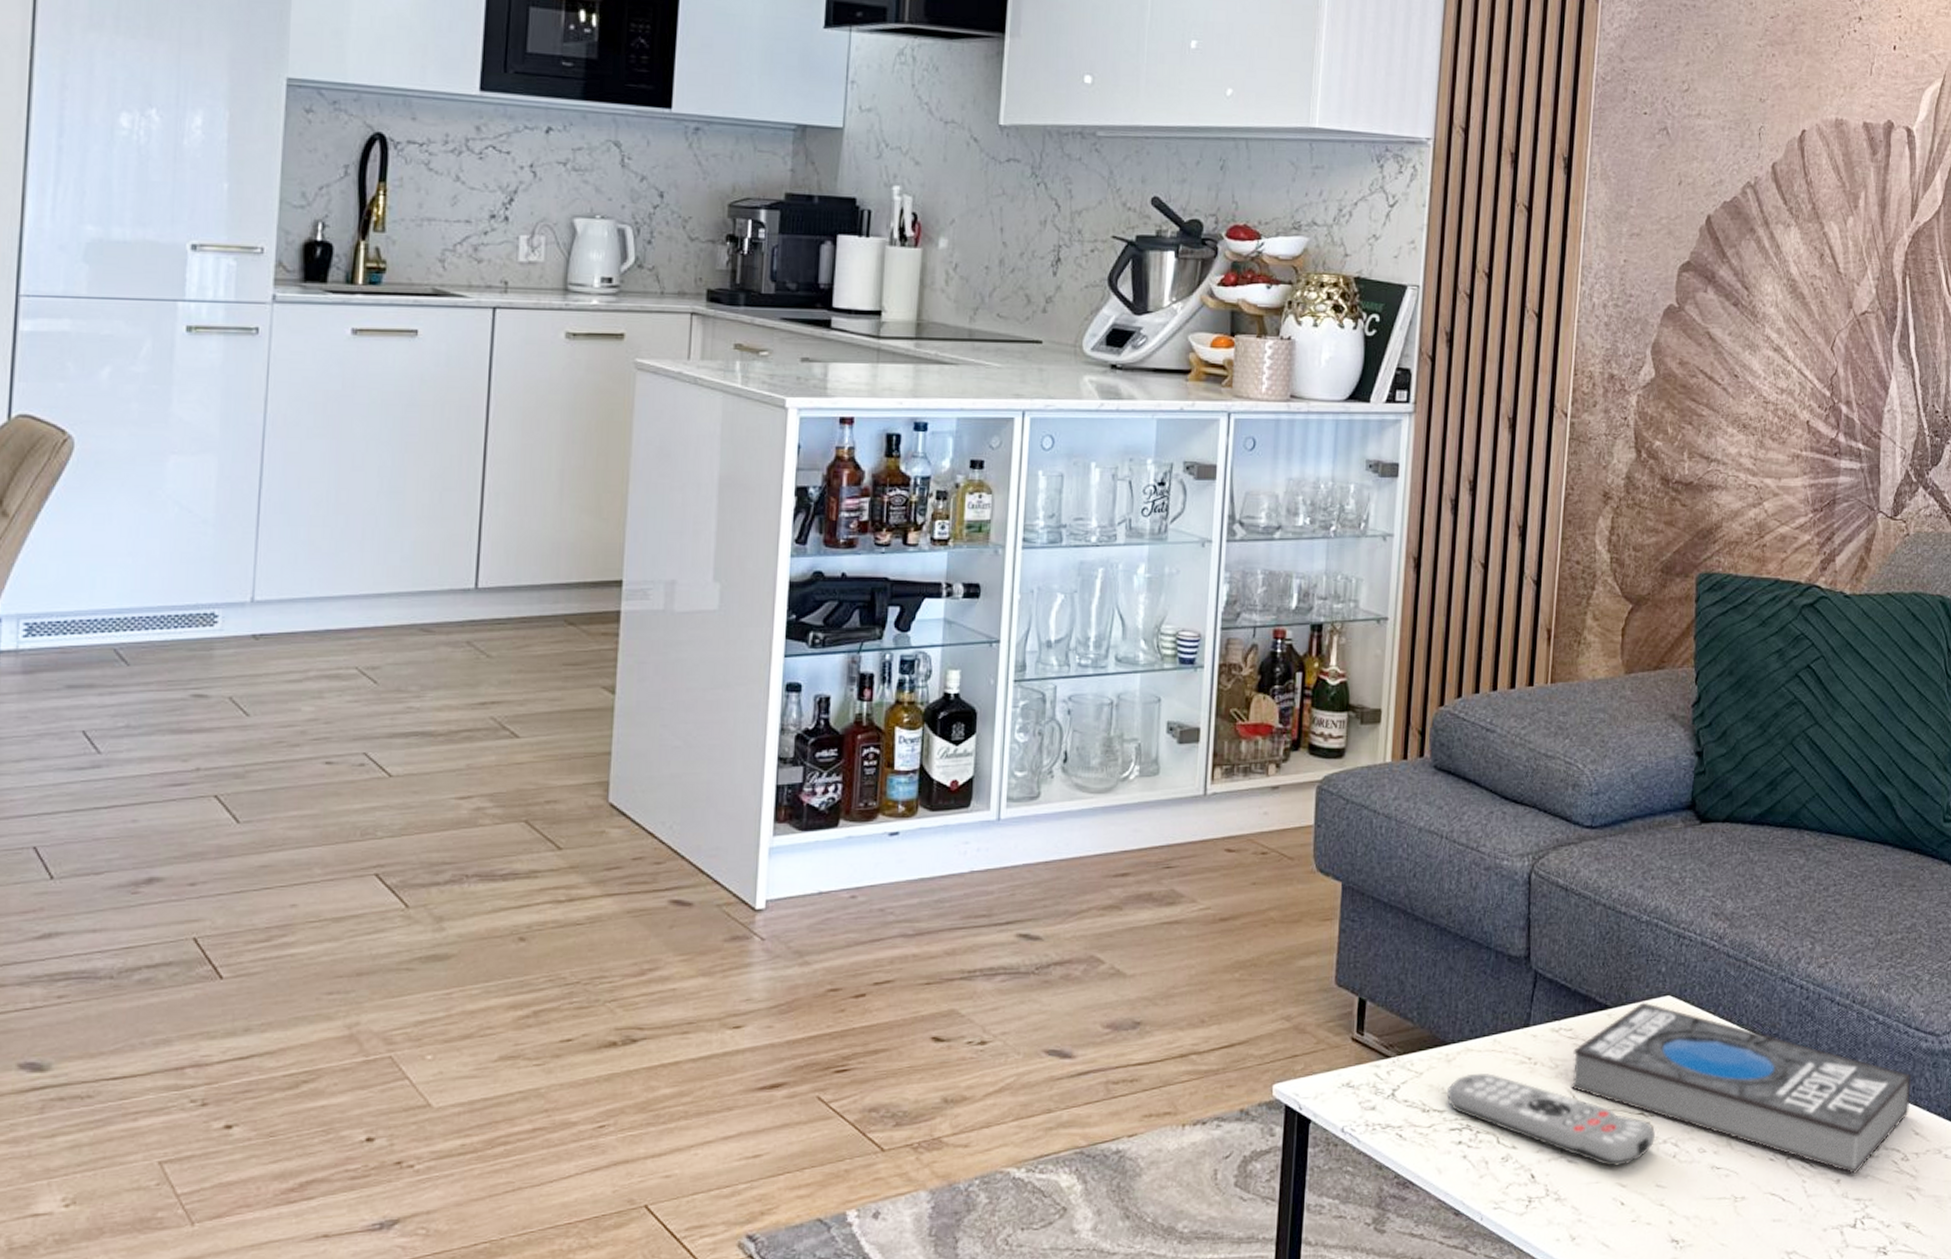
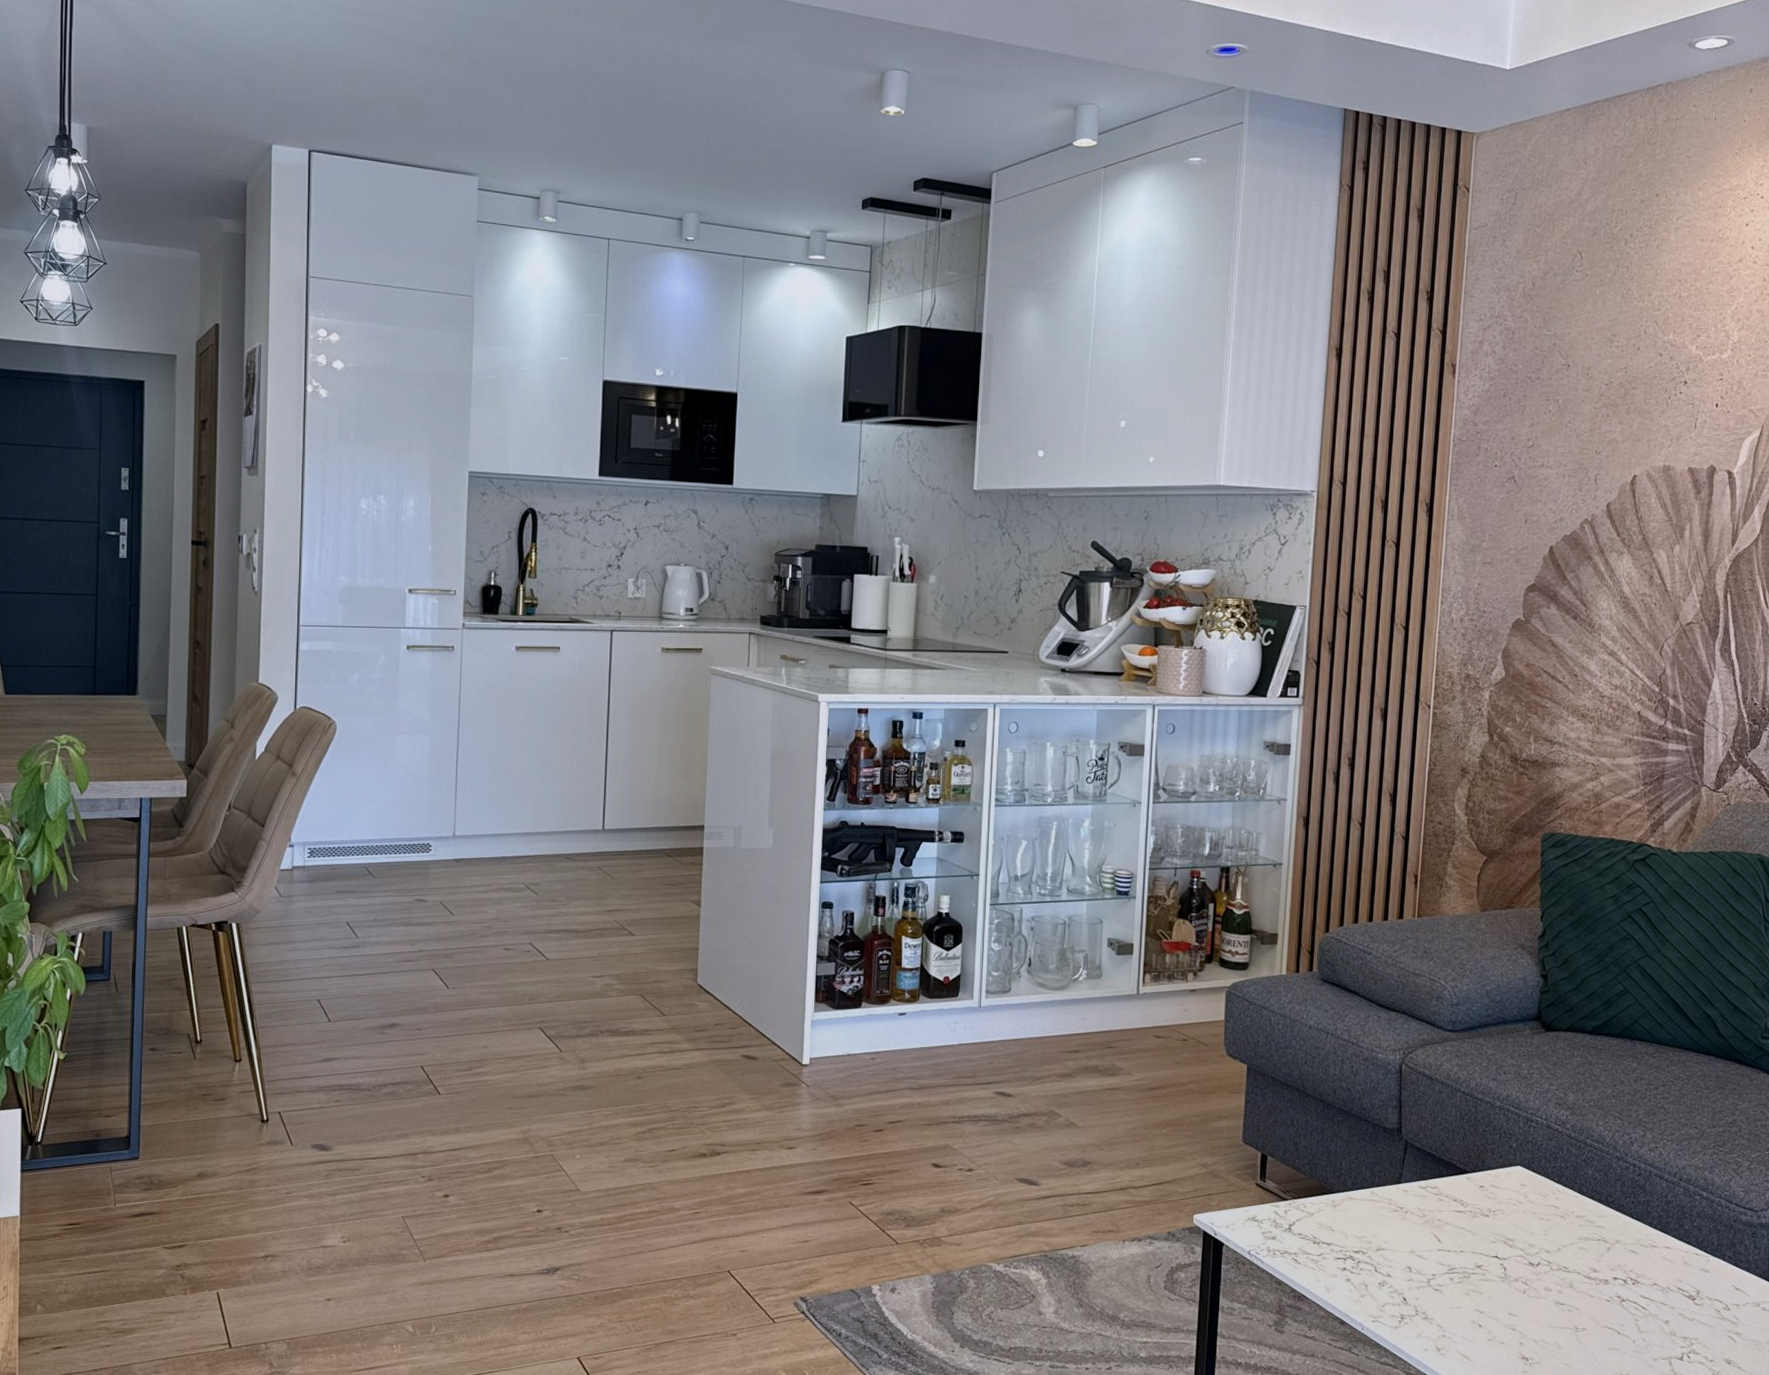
remote control: present [1447,1073,1655,1167] -> none [1334,1217,1507,1296]
book: present [1570,1002,1912,1174] -> none [1436,1170,1732,1317]

